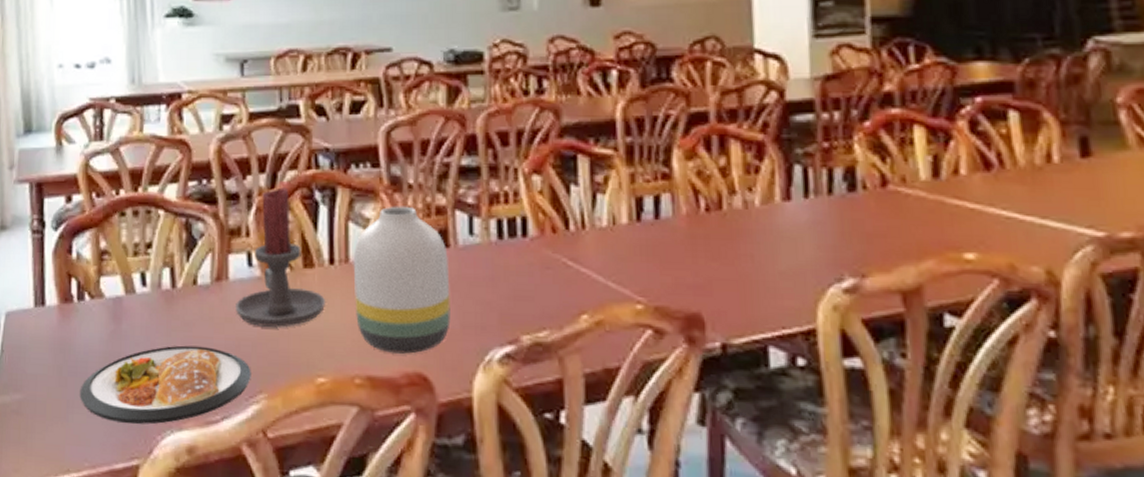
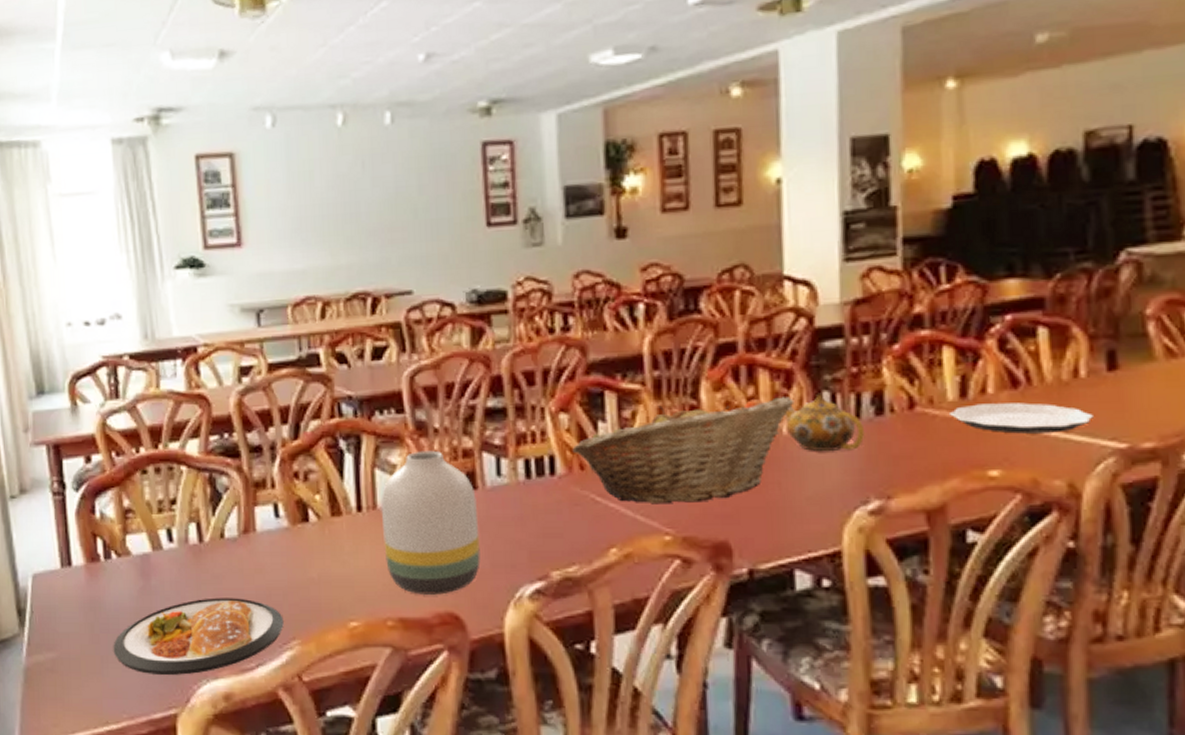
candle holder: present [234,187,325,329] -> none [263,437,354,577]
fruit basket: none [544,169,766,272] -> present [572,397,794,505]
teapot: none [751,166,838,227] -> present [779,393,865,452]
plate: none [923,185,1069,218] -> present [950,402,1093,434]

